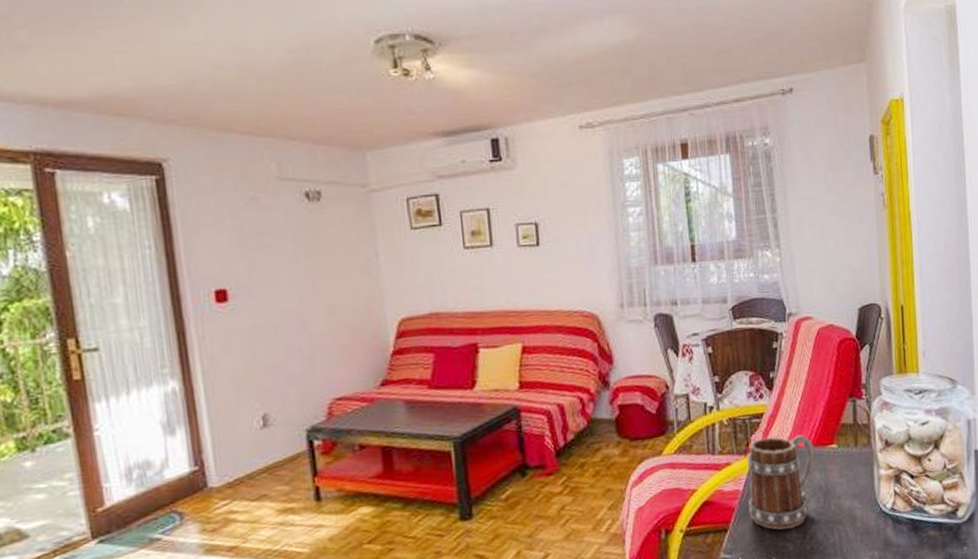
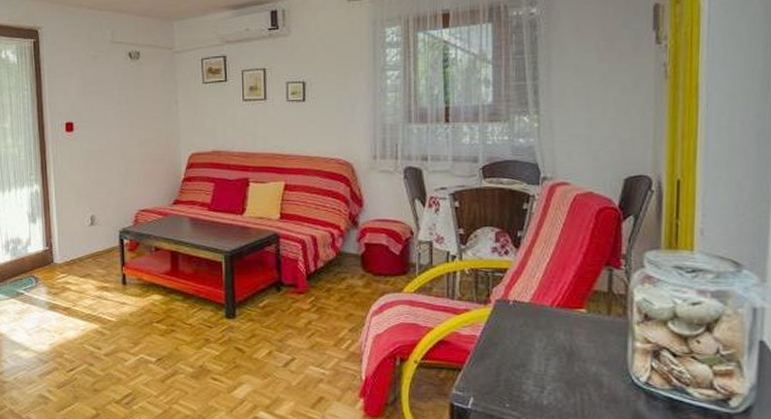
mug: present [747,434,816,530] -> none [483,292,561,381]

